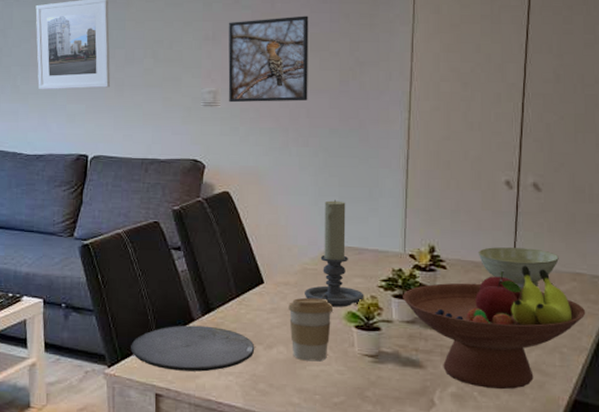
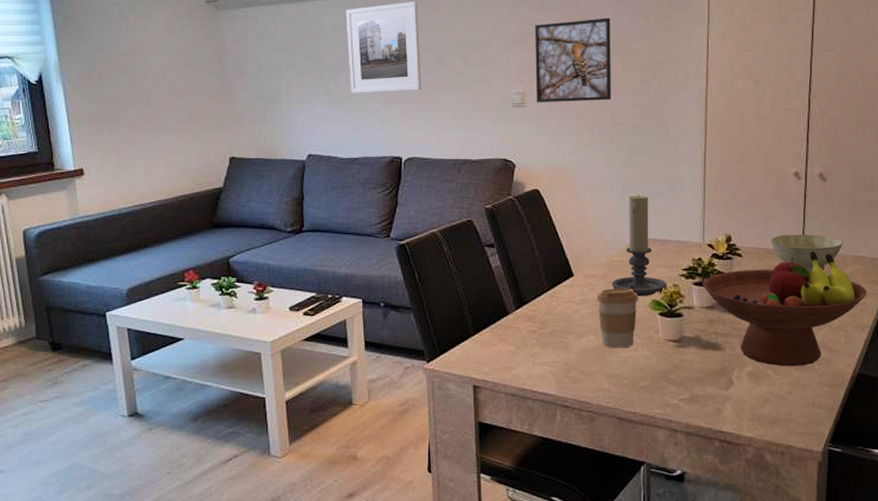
plate: present [131,325,255,372] -> none [448,319,566,363]

